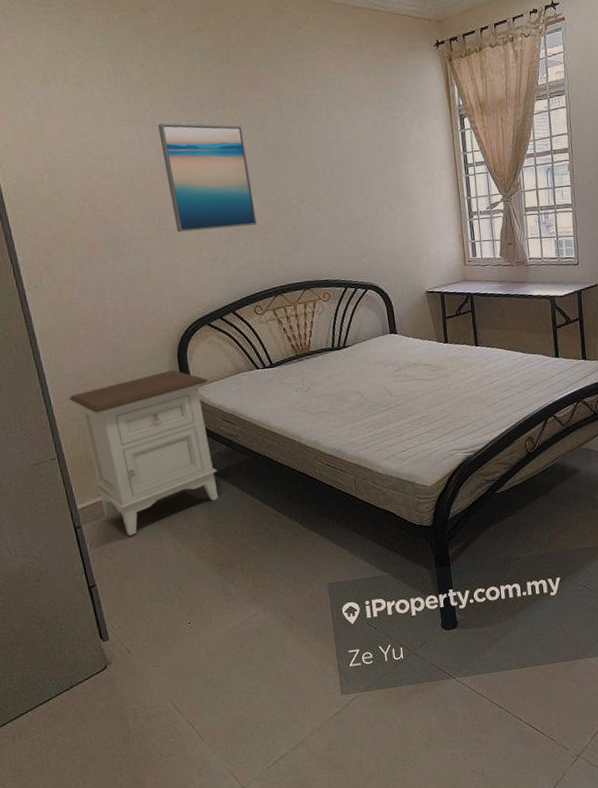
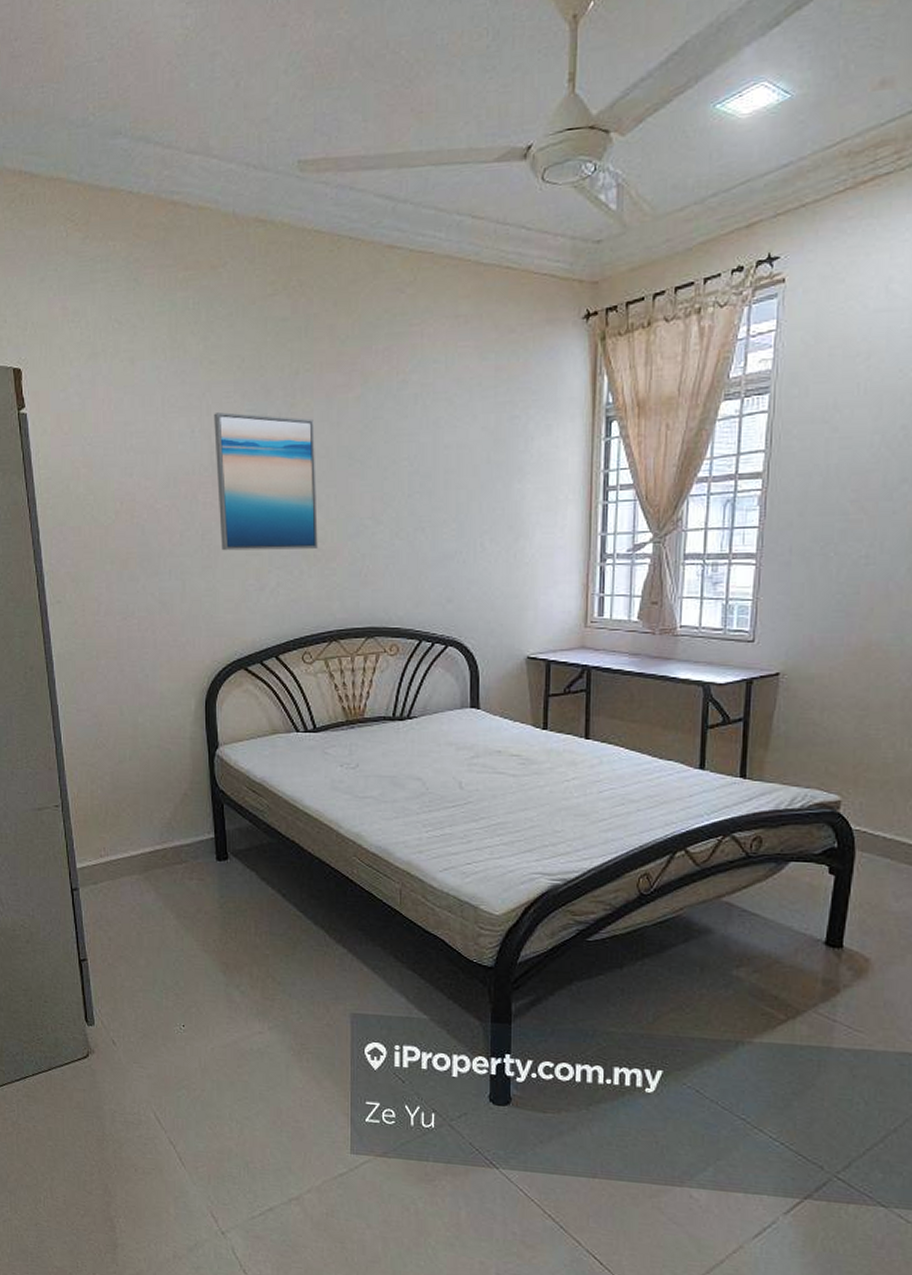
nightstand: present [69,370,219,537] -> none [81,720,237,911]

